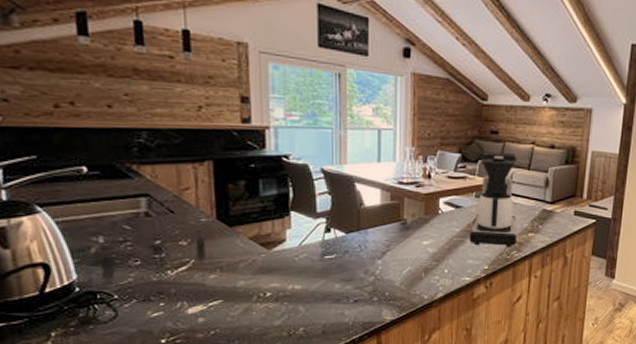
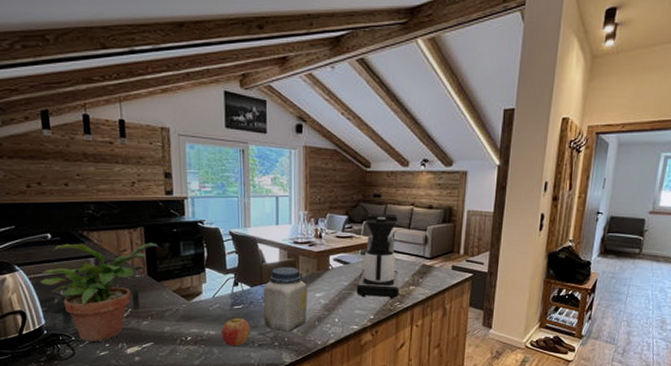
potted plant: none [71,179,230,300] -> present [40,243,158,341]
fruit: none [309,269,346,303] -> present [221,317,251,347]
jar: none [360,210,413,285] -> present [263,266,307,332]

